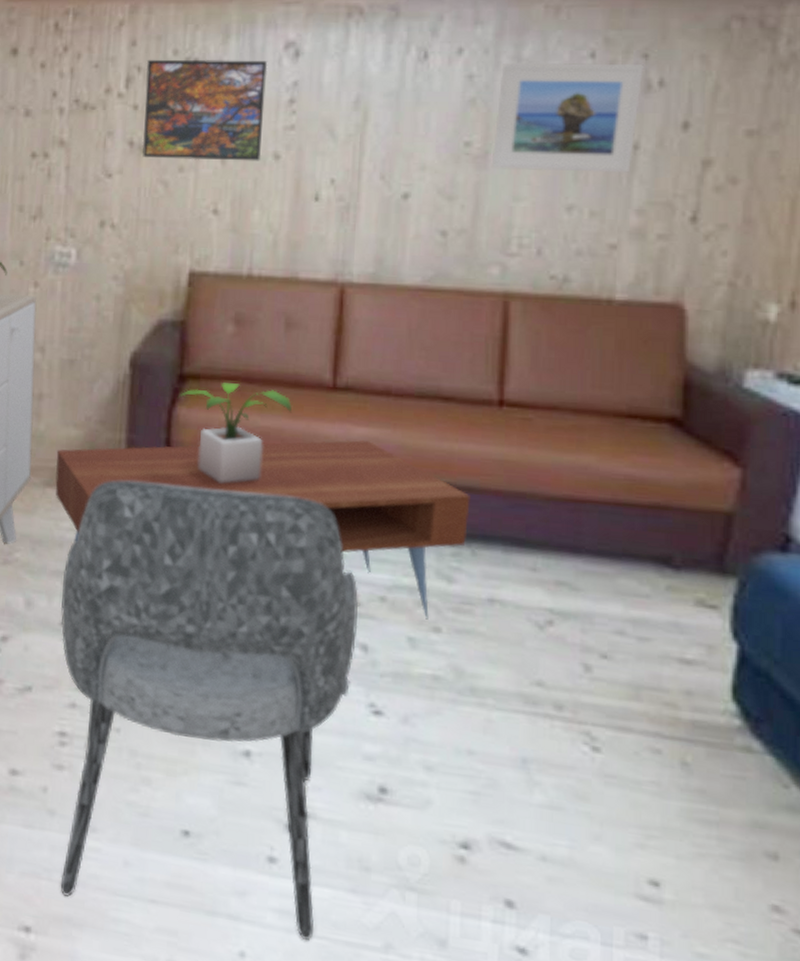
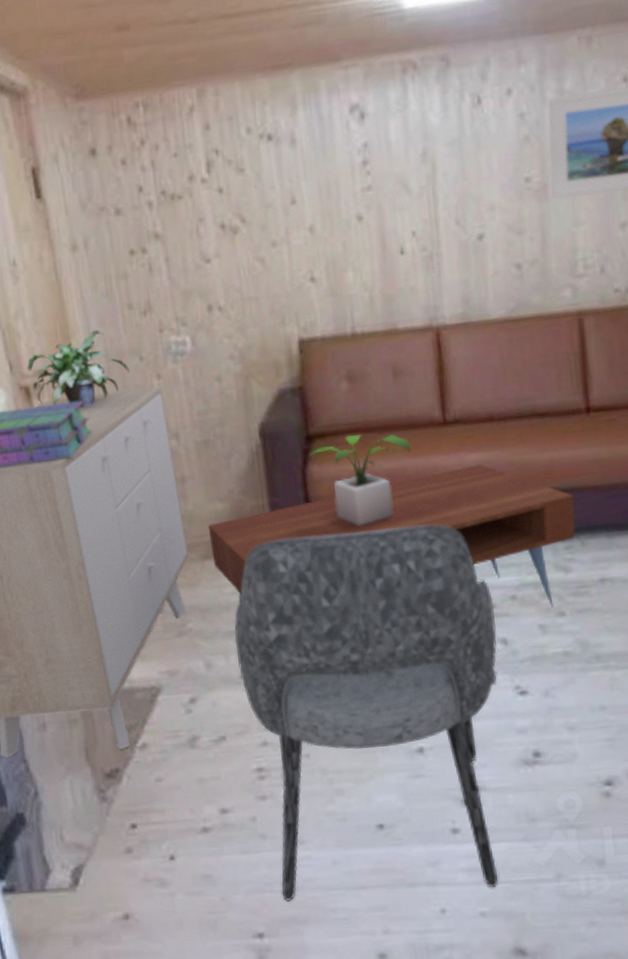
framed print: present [142,59,268,161] -> none [223,127,345,238]

